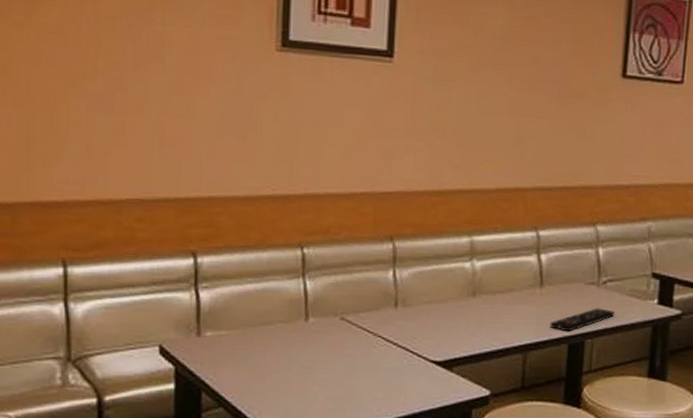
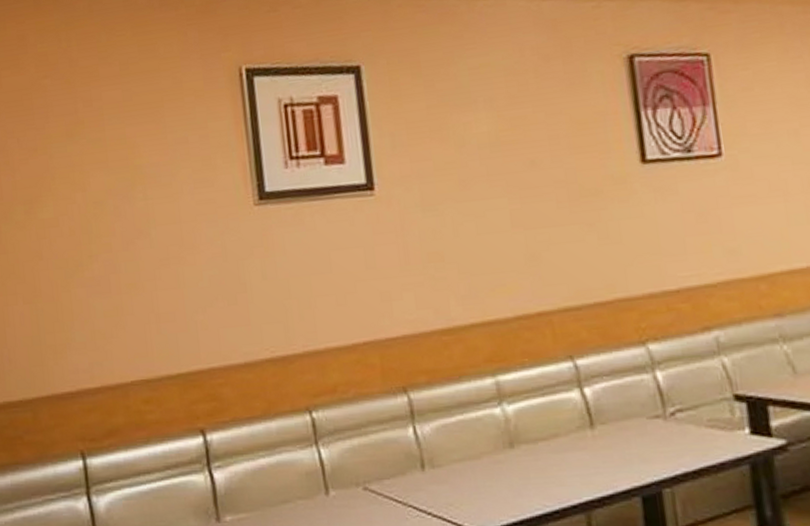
remote control: present [550,308,615,332] -> none [612,447,696,481]

